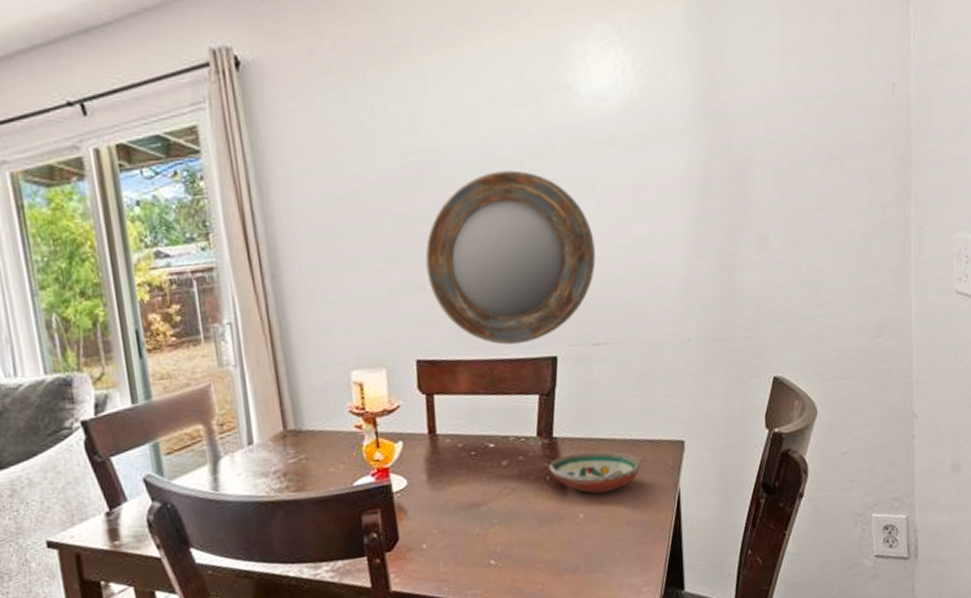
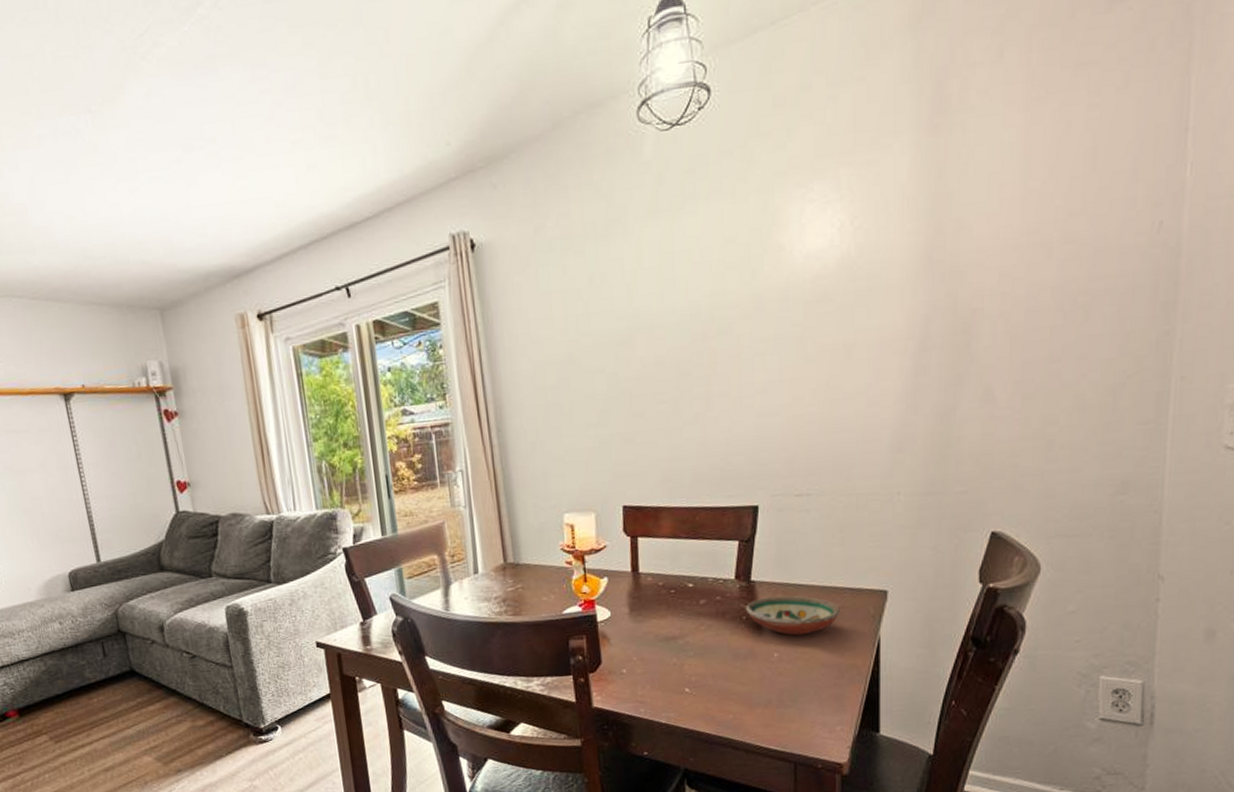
home mirror: present [425,170,596,345] -> none [634,331,802,494]

